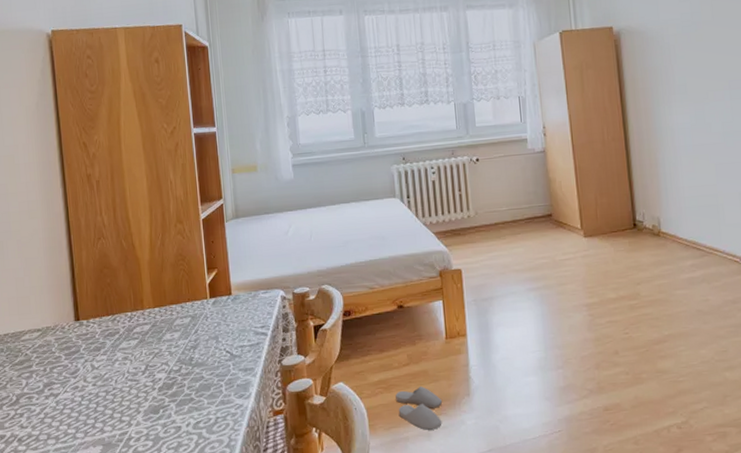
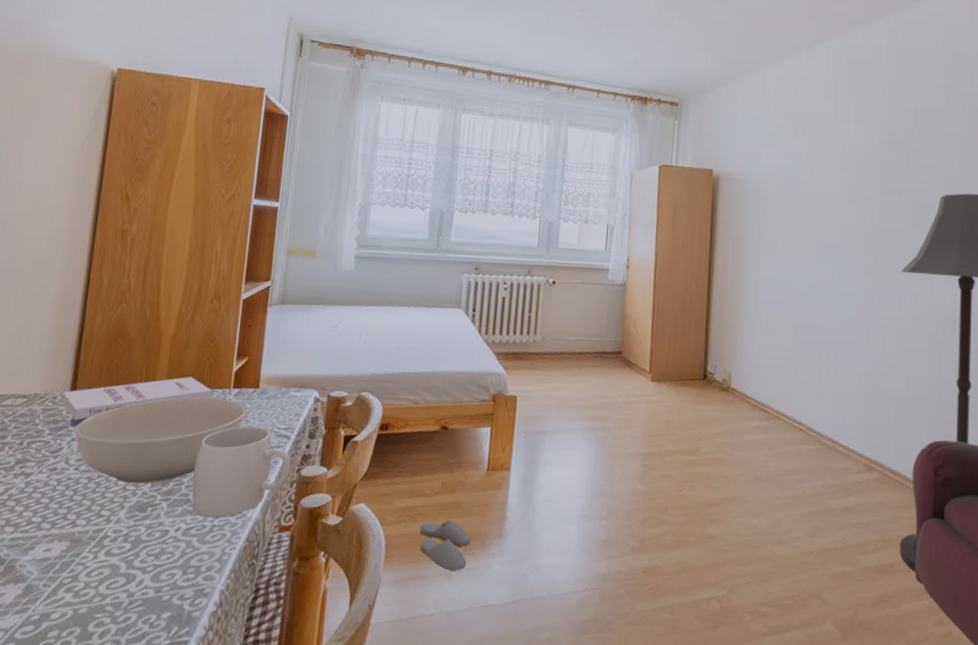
books: none [68,294,193,351] -> present [61,376,213,427]
bowl: none [85,308,226,392] -> present [74,397,247,484]
mug: none [190,328,273,412] -> present [192,425,292,518]

